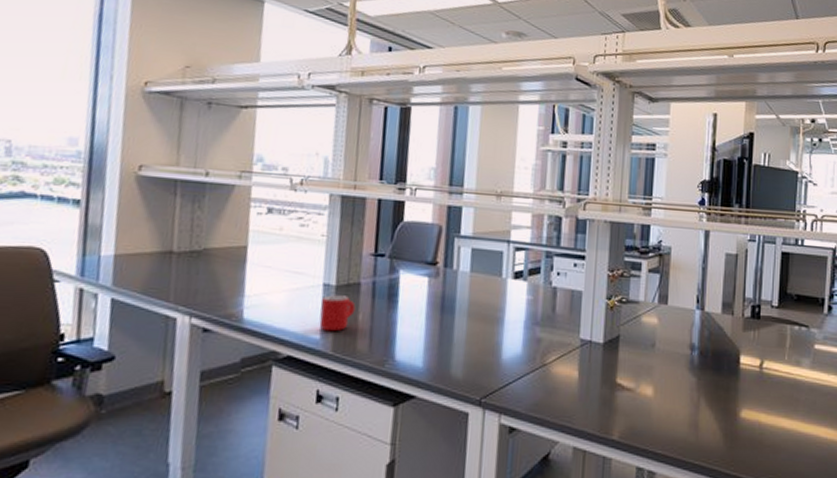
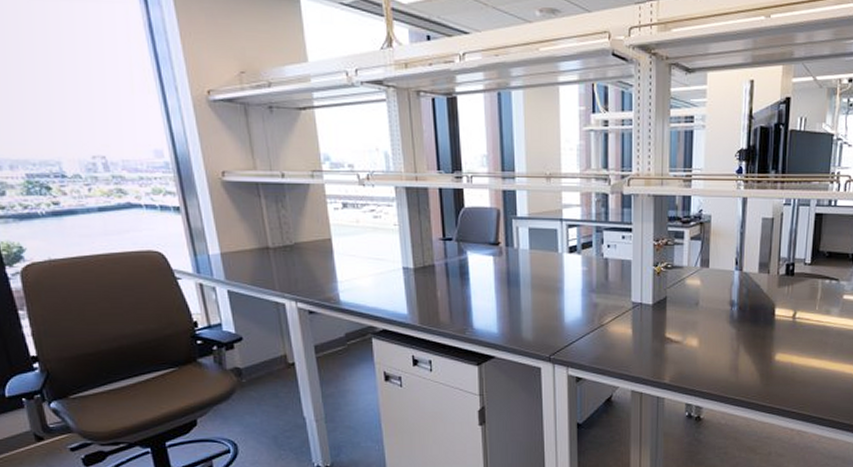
mug: present [319,295,356,332] -> none [404,276,434,308]

